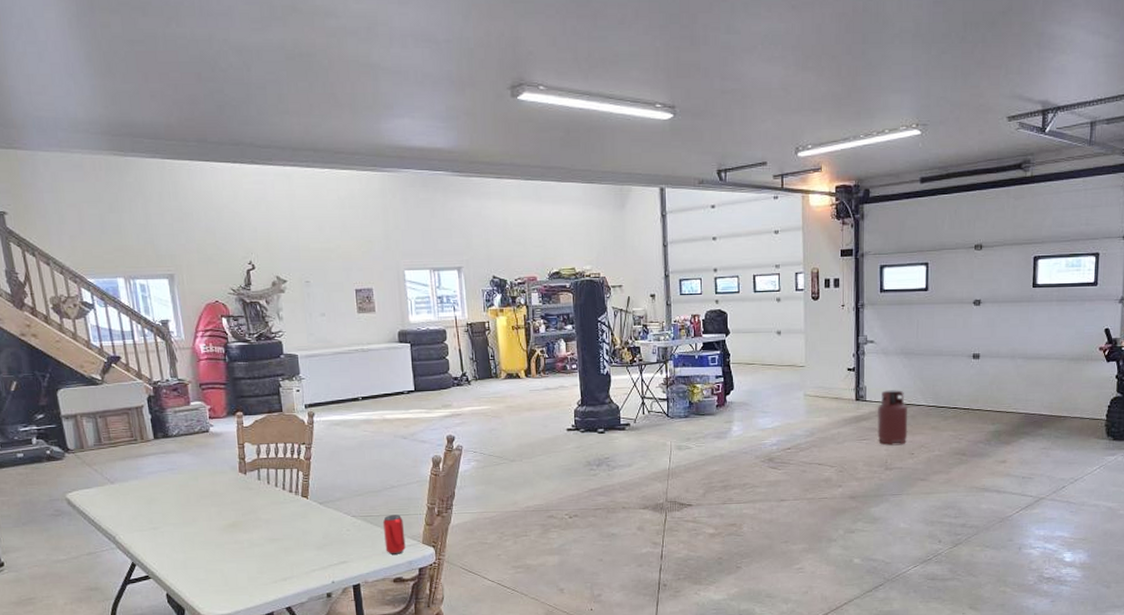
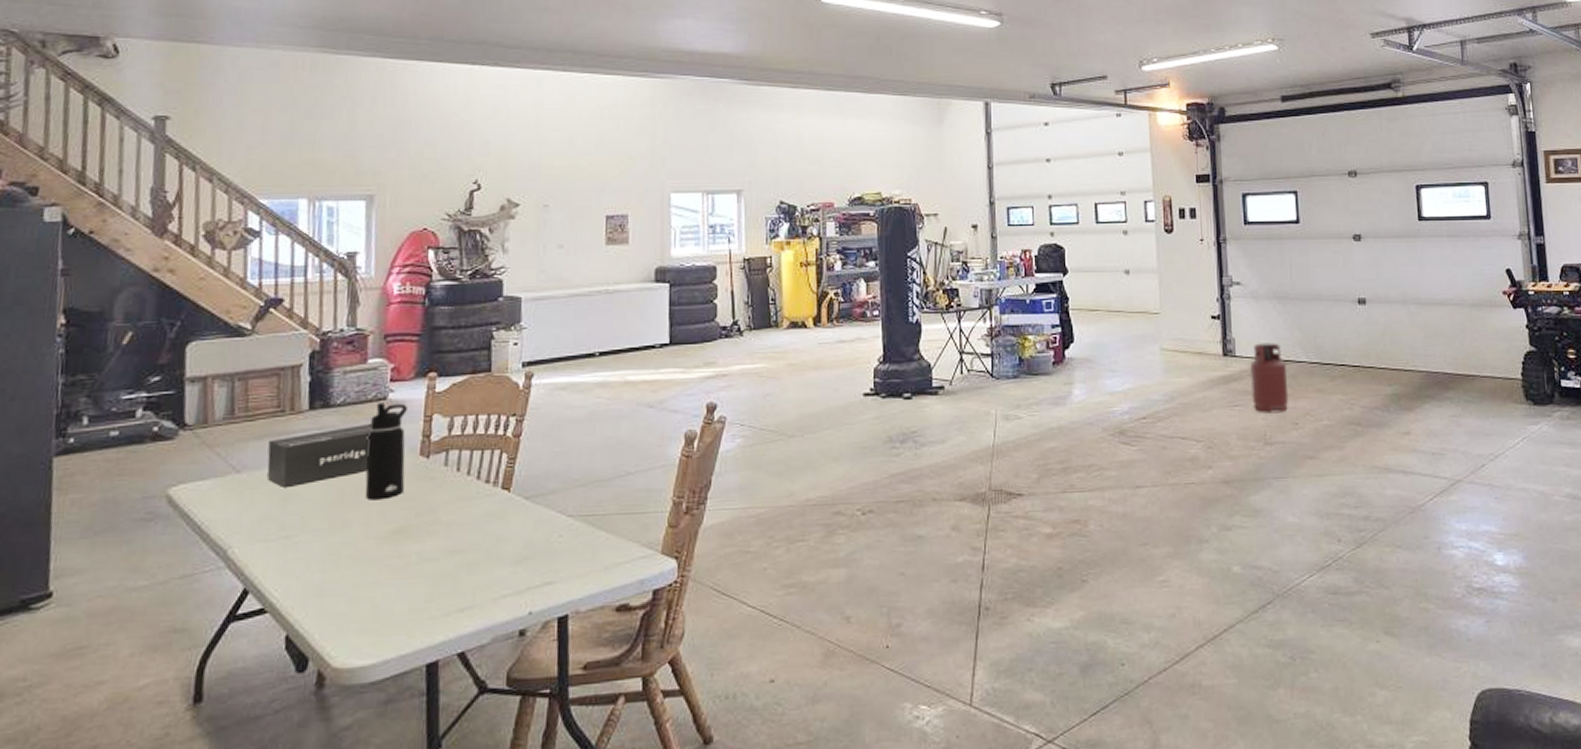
box: none [130,449,204,495] -> present [267,423,373,489]
water bottle: none [199,434,231,504] -> present [365,402,409,500]
can: present [382,514,406,555] -> none [608,513,639,571]

